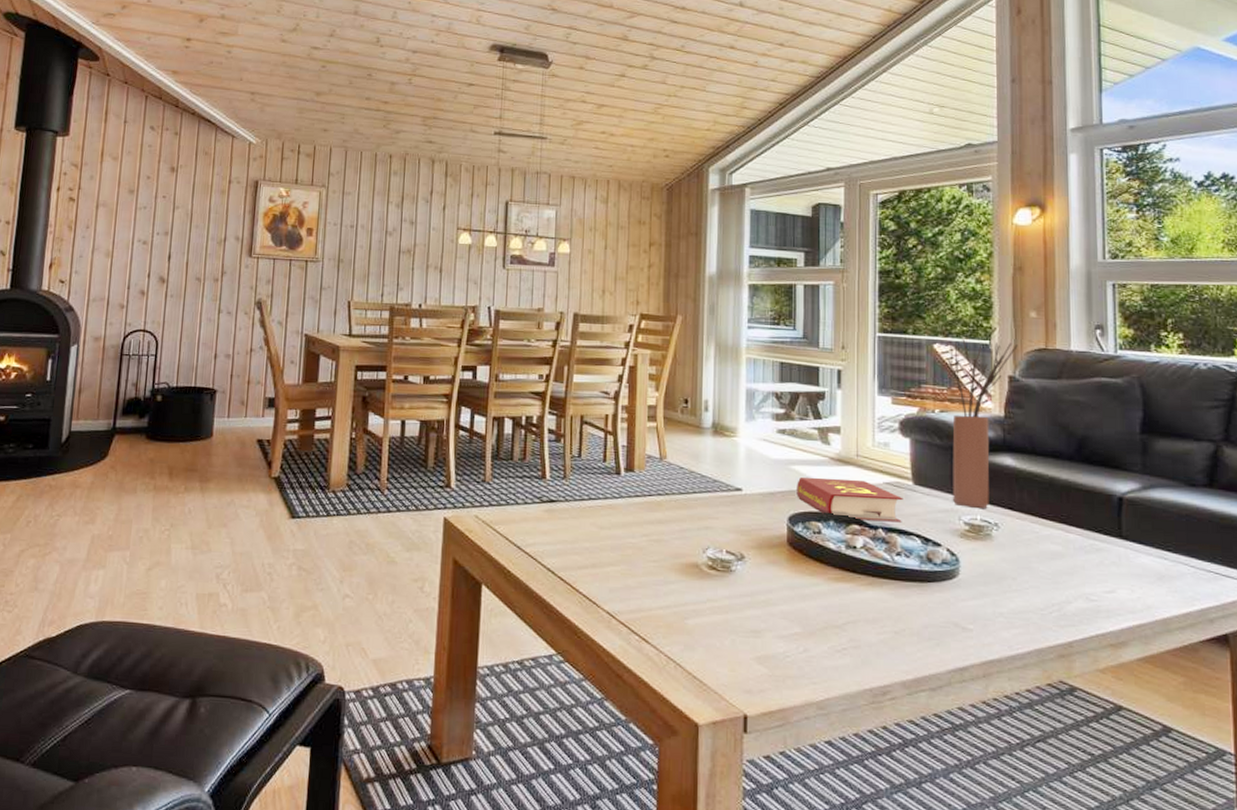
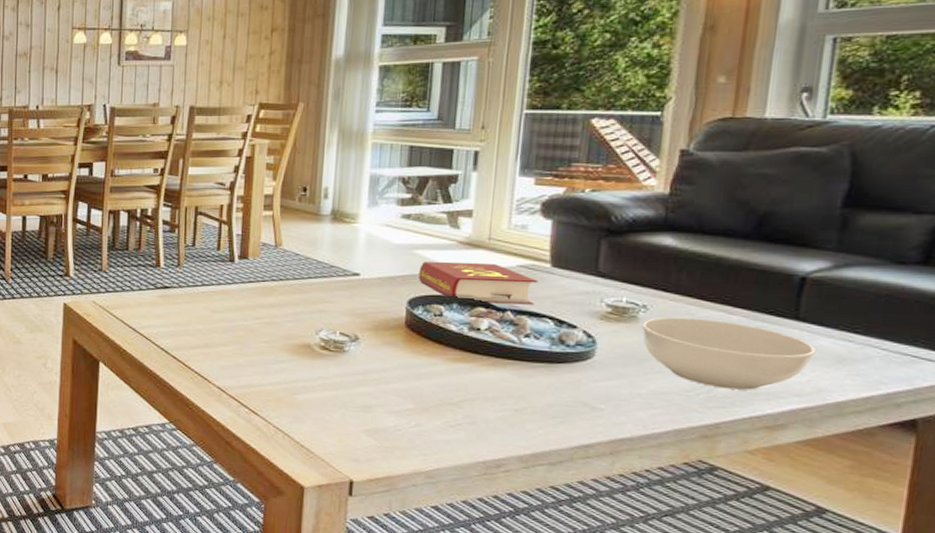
vase: present [945,338,1018,508] -> none [596,111,697,290]
bowl: none [996,535,1141,608] -> present [641,317,817,390]

